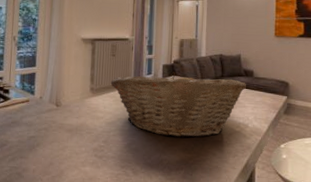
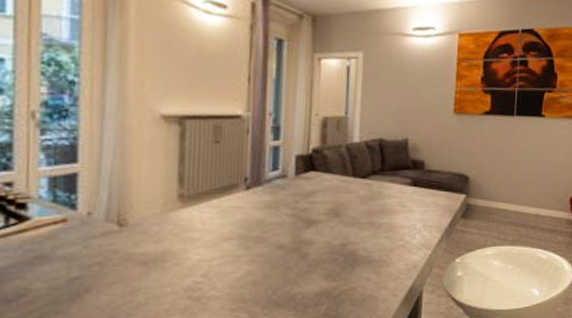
fruit basket: present [110,72,246,139] -> none [212,165,414,261]

